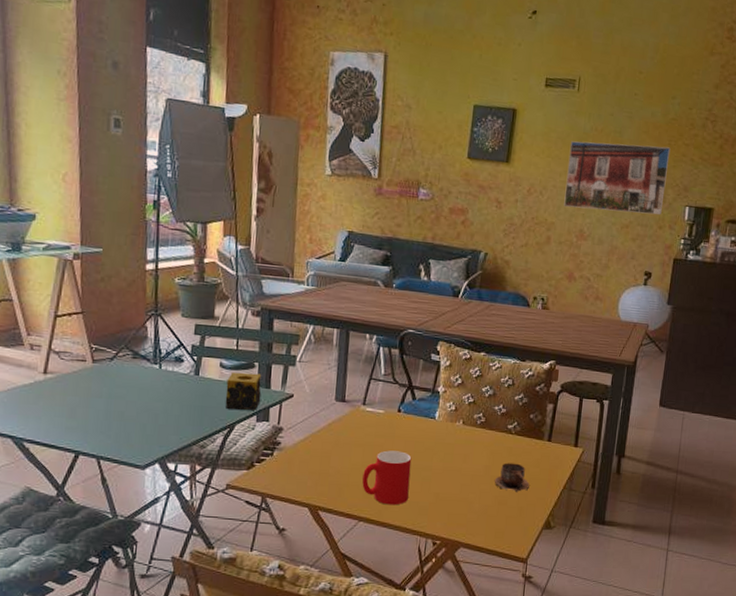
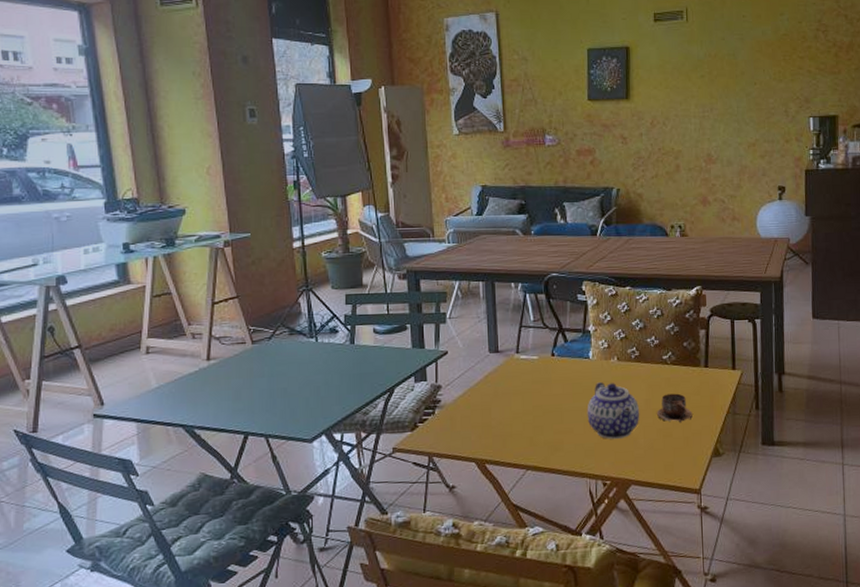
candle: present [225,371,262,411] -> none [382,335,417,374]
cup: present [362,450,412,505] -> none [525,395,573,451]
teapot: none [425,443,479,501] -> present [587,382,640,439]
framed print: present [564,141,671,215] -> none [686,62,787,133]

